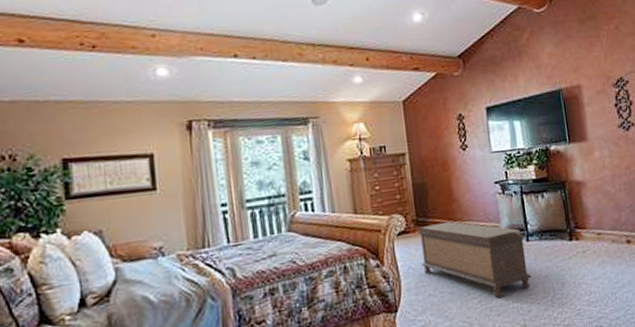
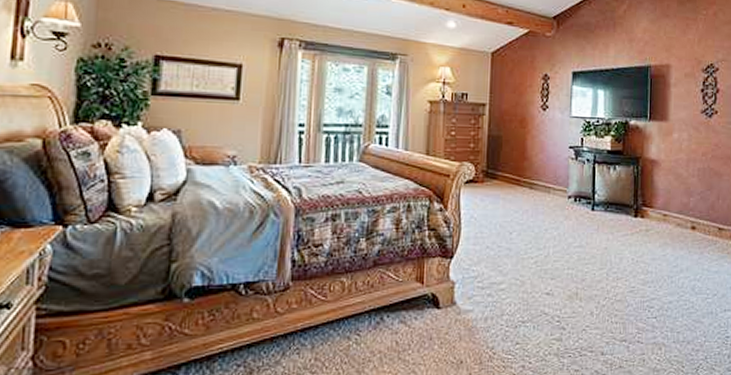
bench: present [417,221,532,298] -> none [484,177,593,261]

